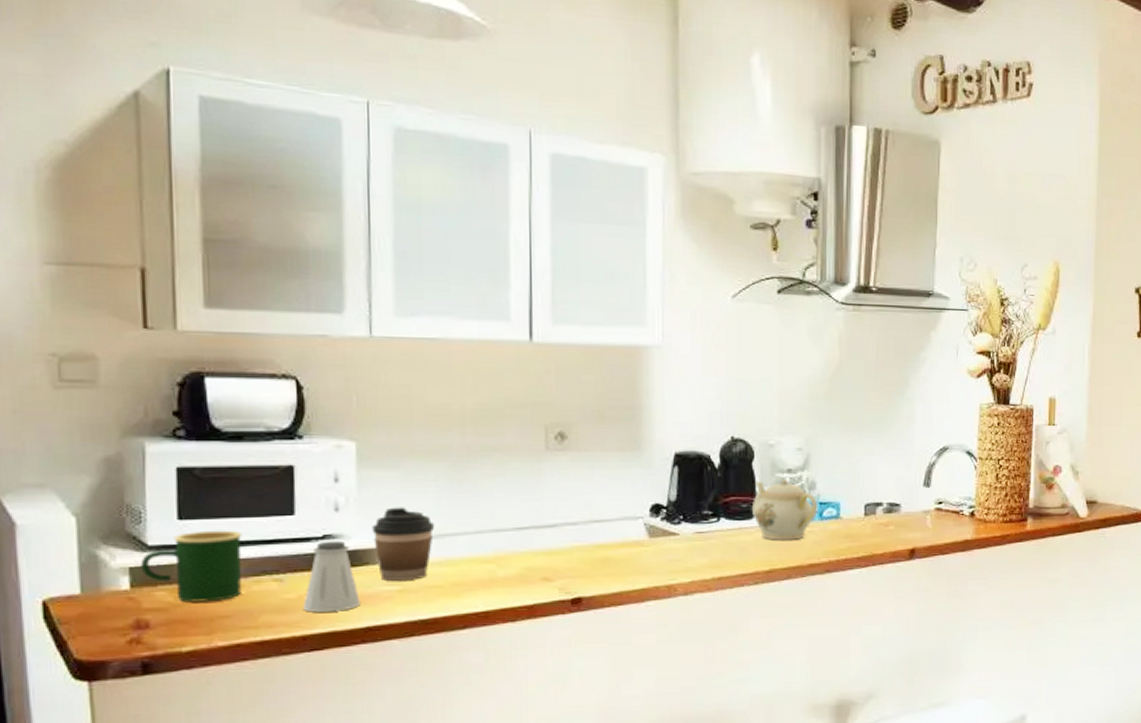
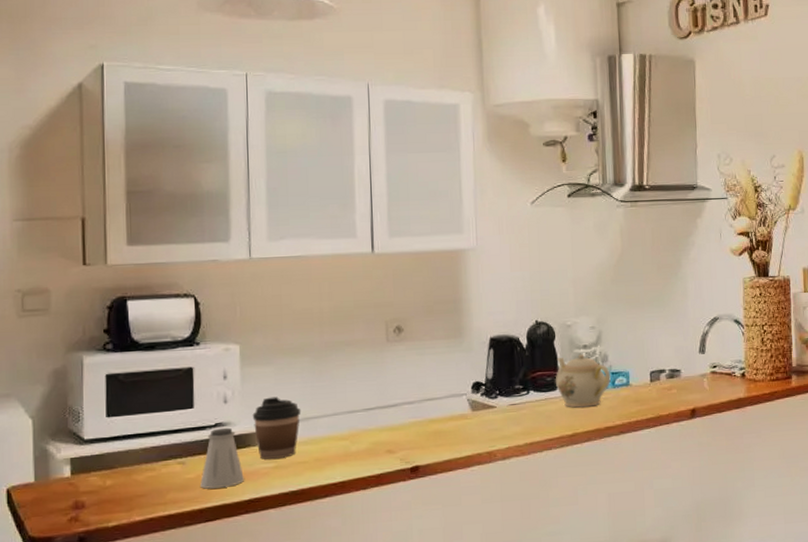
mug: present [140,530,243,603] -> none [78,423,155,485]

